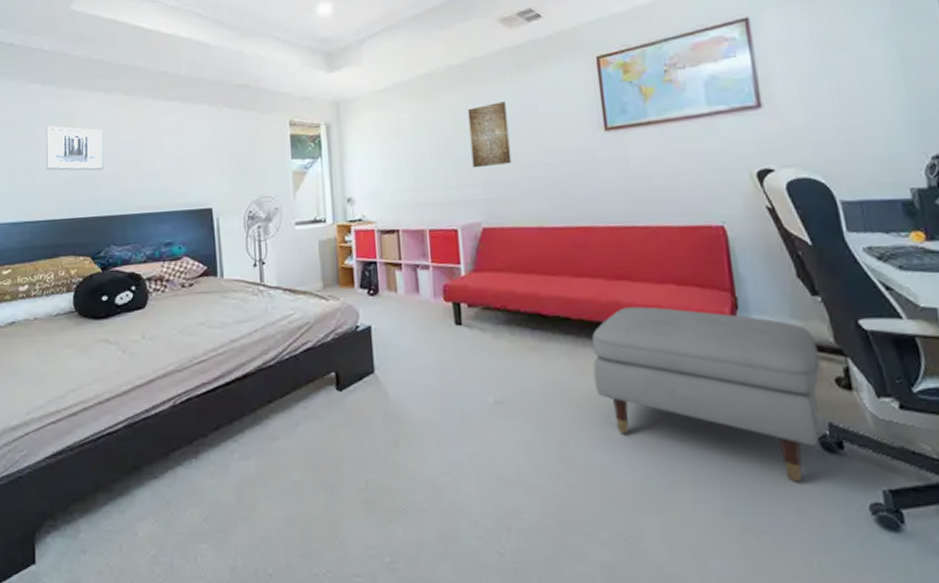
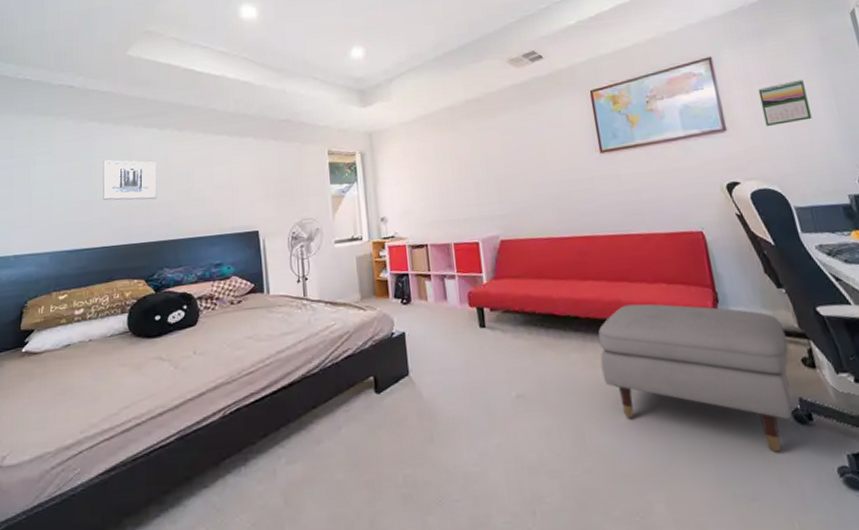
wall art: present [467,102,512,168] -> none [484,130,523,188]
calendar: none [805,47,871,103] -> present [758,80,812,126]

